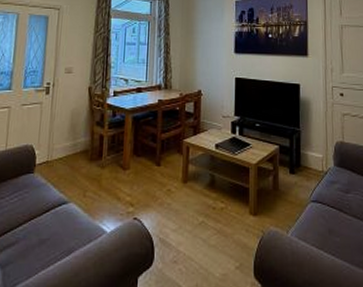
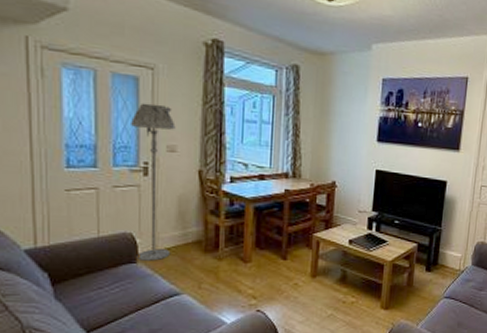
floor lamp: none [34,35,73,171] -> present [131,103,176,261]

